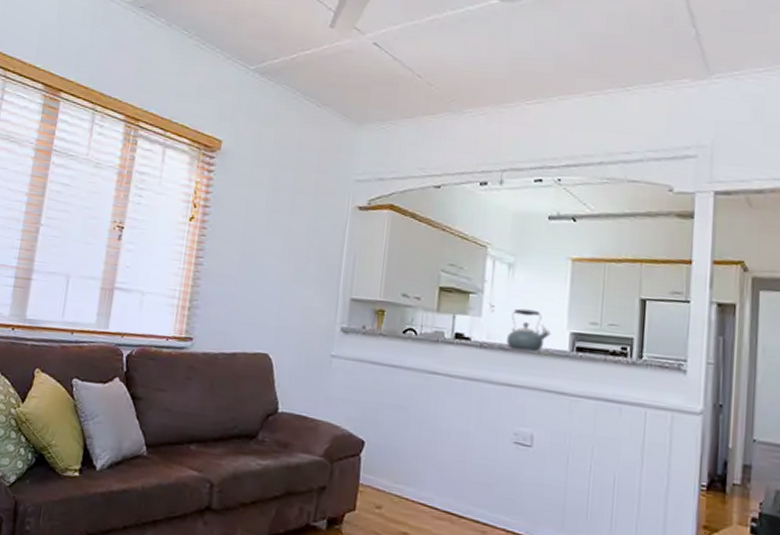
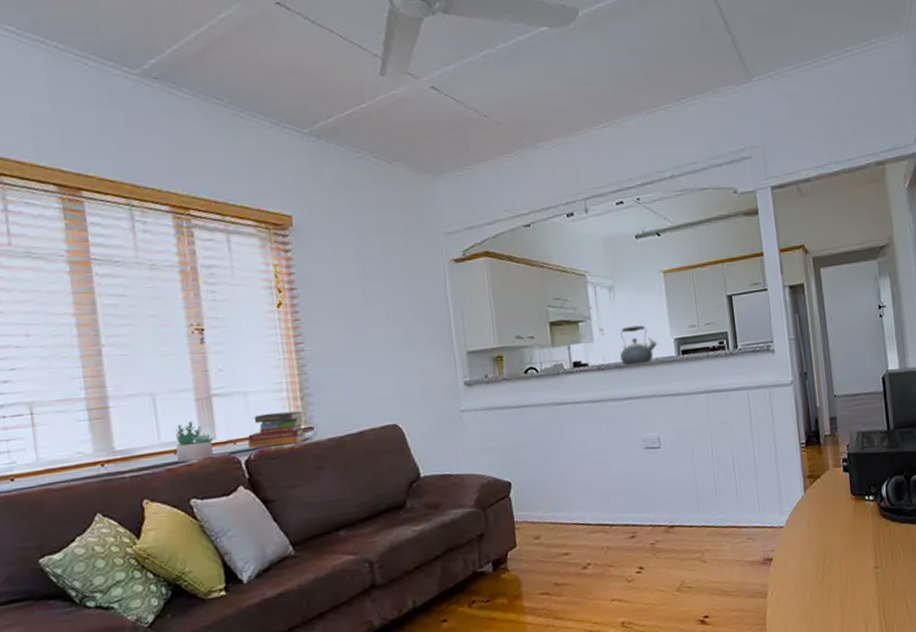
succulent plant: none [72,307,107,345] -> present [175,421,214,462]
books: none [133,315,187,350] -> present [248,410,306,448]

